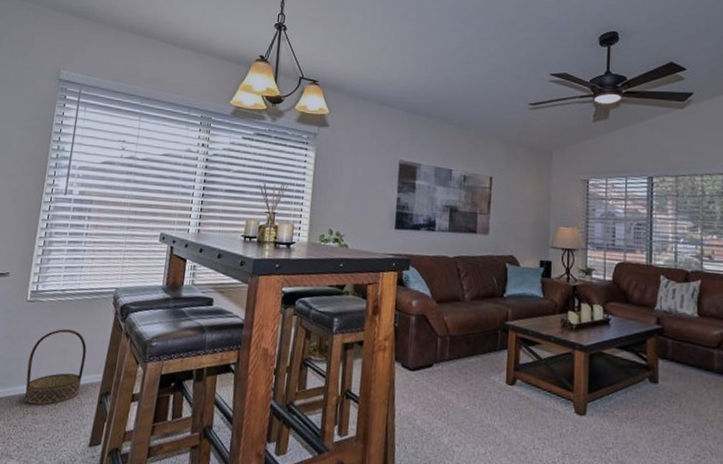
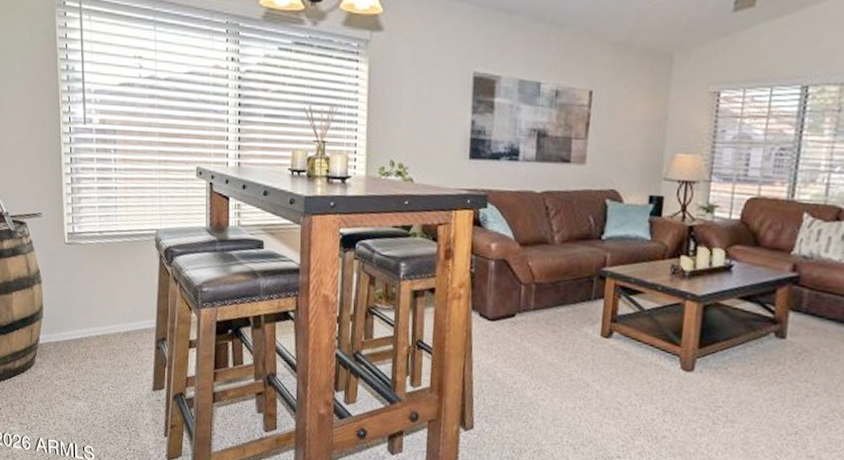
basket: present [25,328,87,405] -> none [78,272,136,350]

